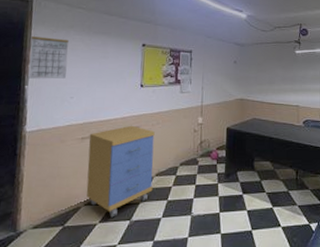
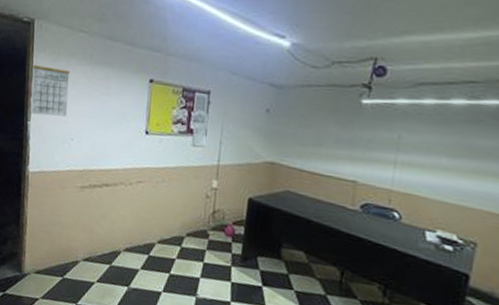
storage cabinet: present [86,125,155,218] -> none [84,179,159,280]

